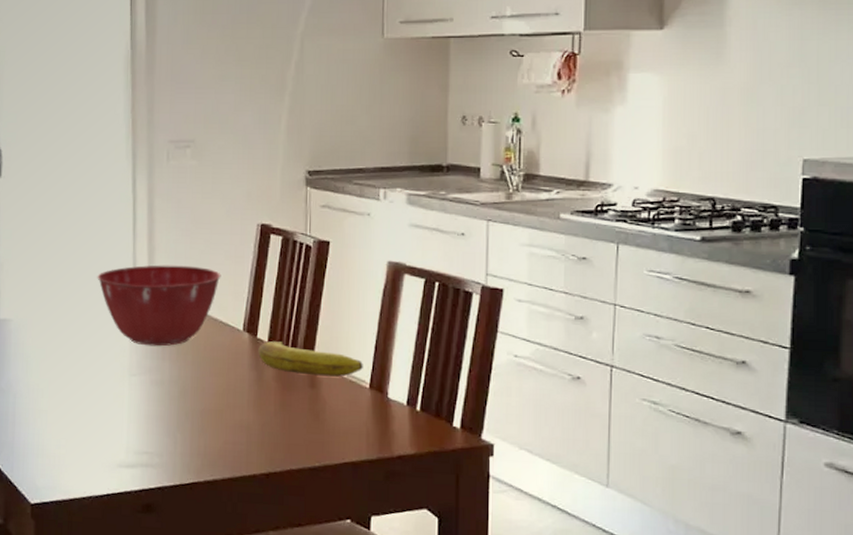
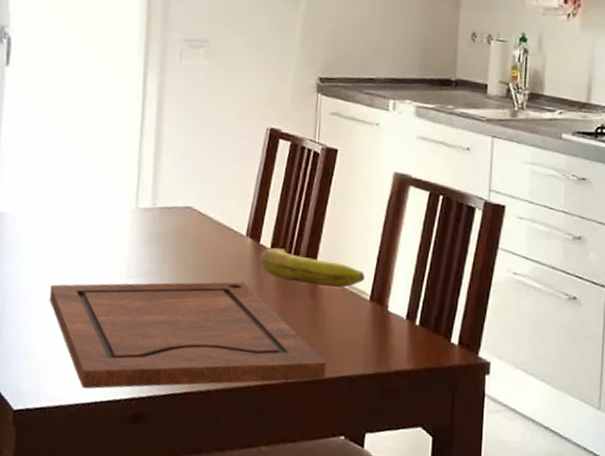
cutting board: none [57,376,329,482] -> present [49,282,327,389]
mixing bowl: present [97,265,221,347] -> none [100,164,228,249]

